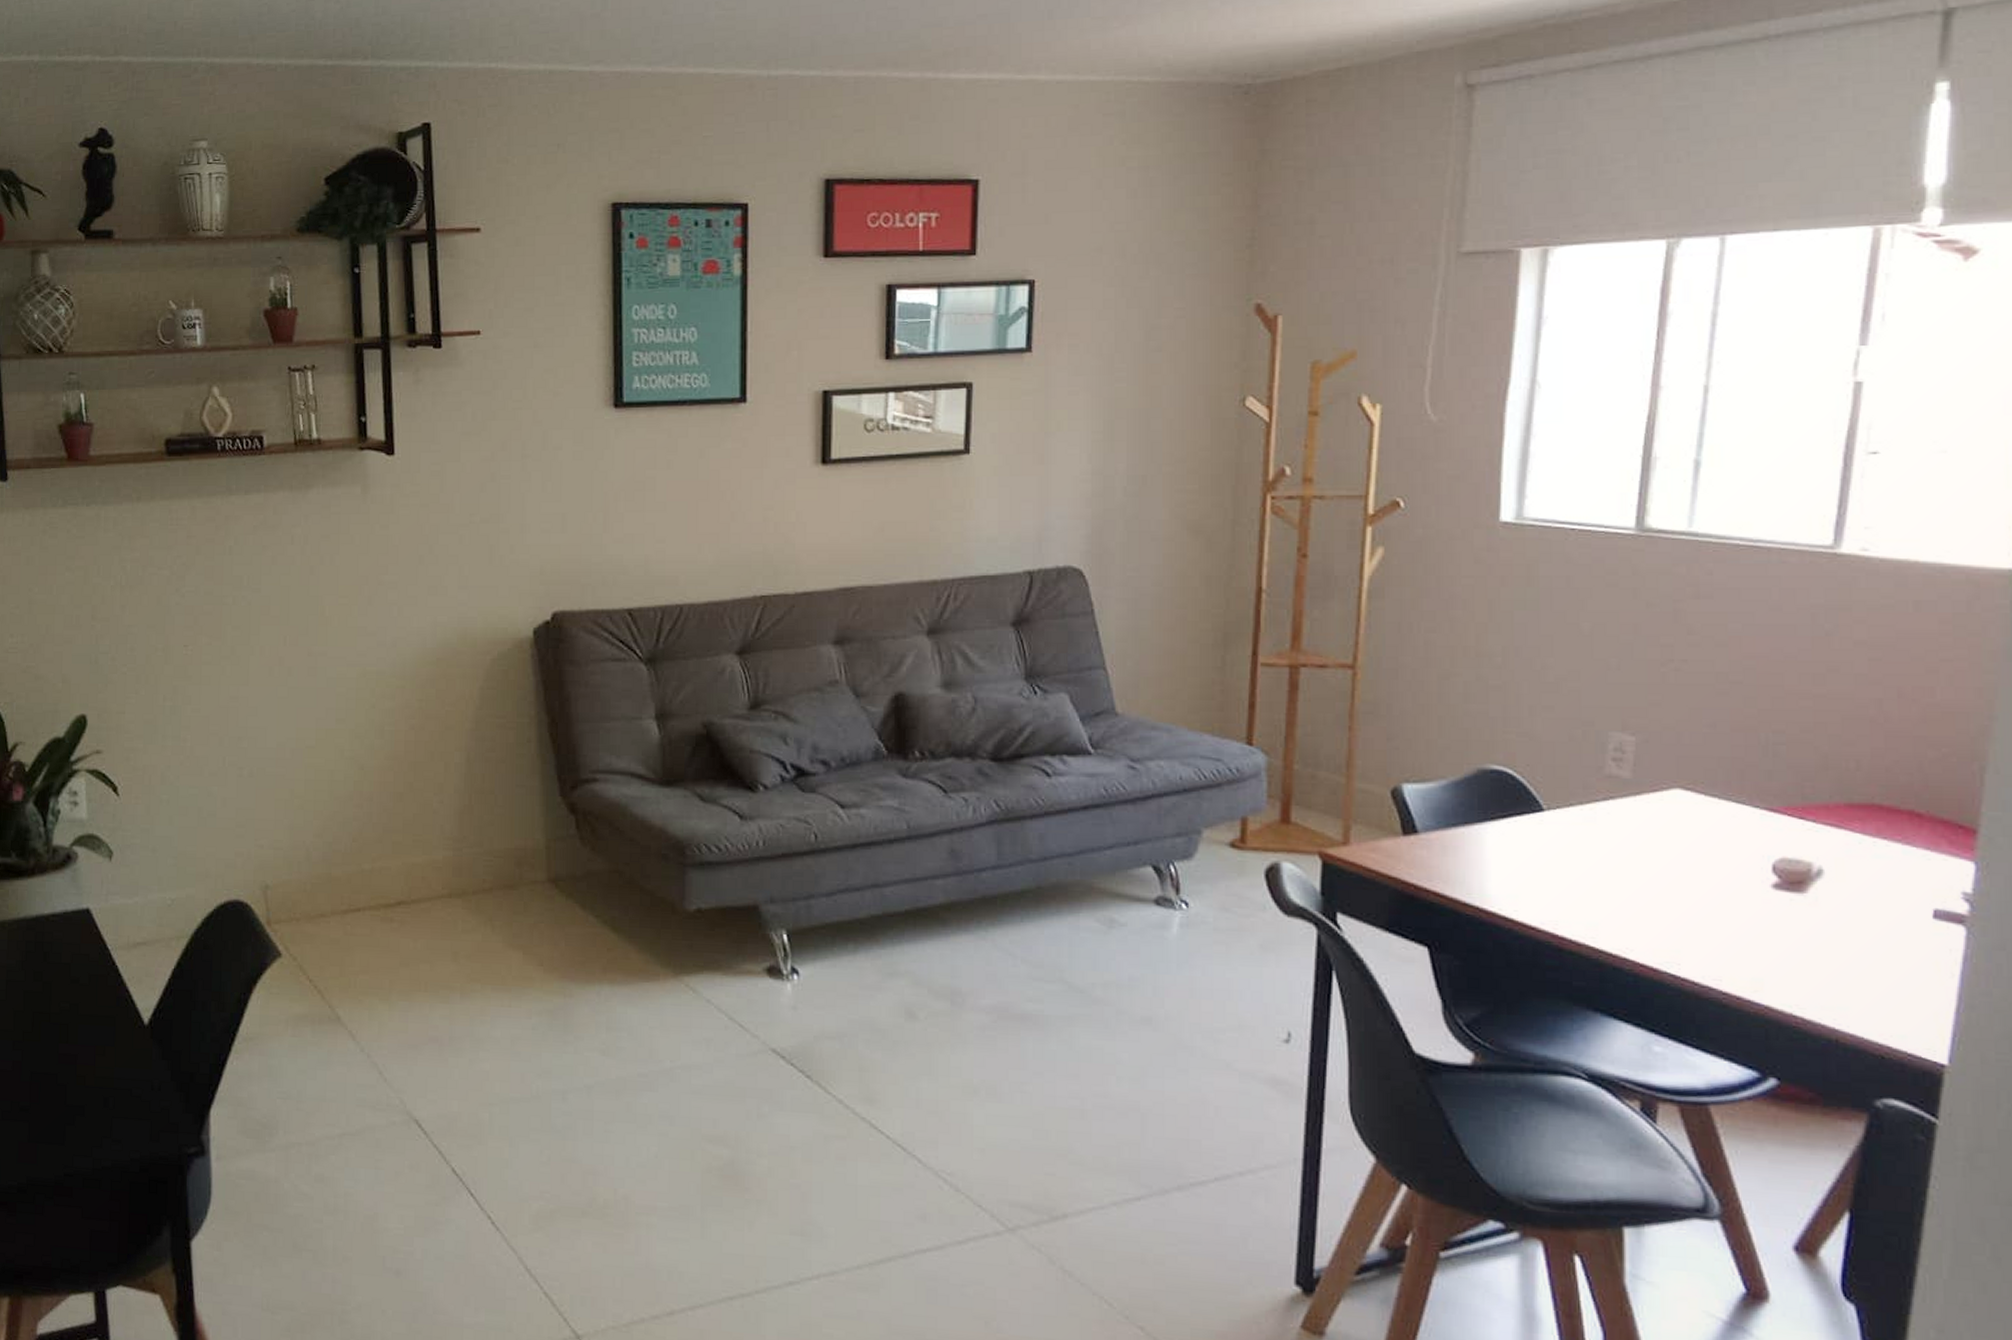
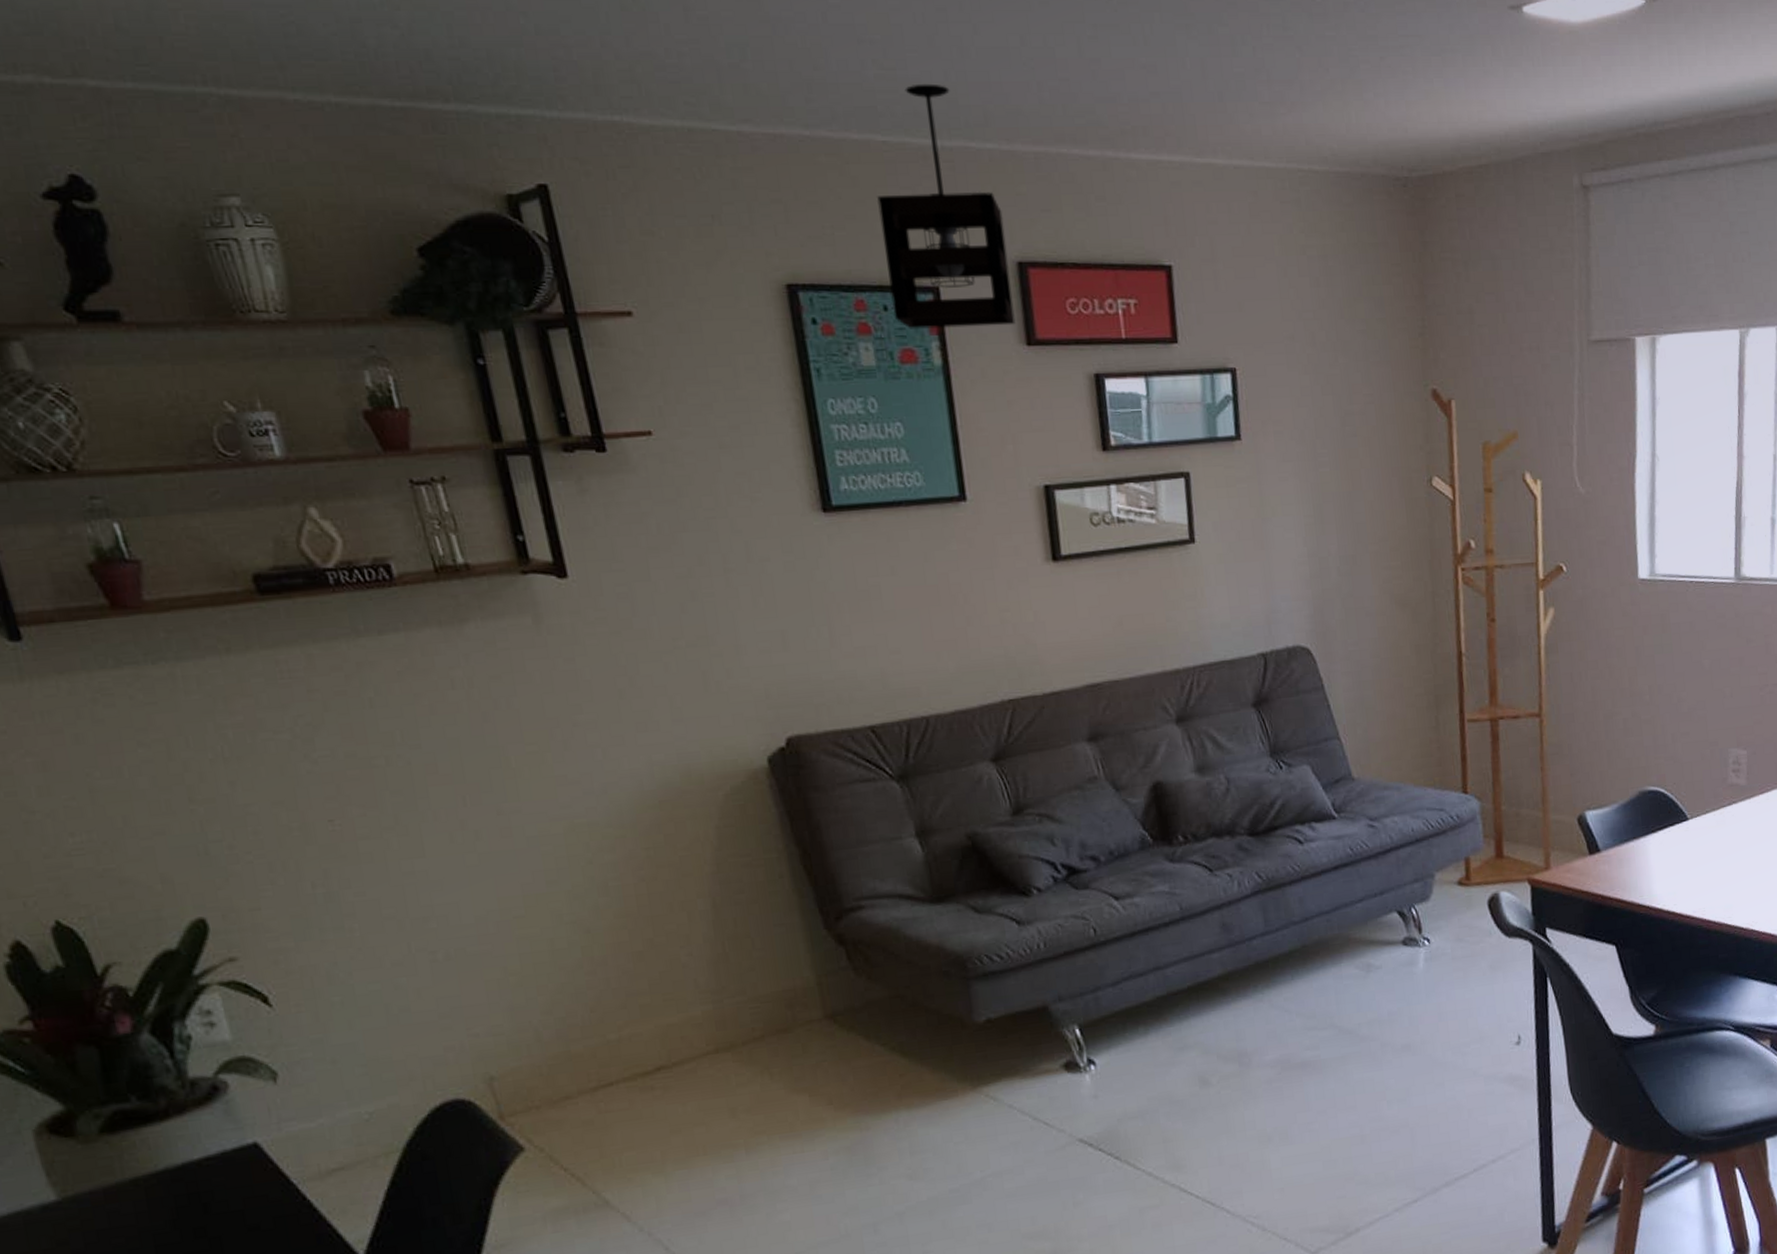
pendant light: none [702,20,817,242] -> present [877,83,1016,329]

